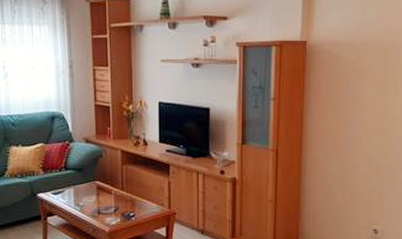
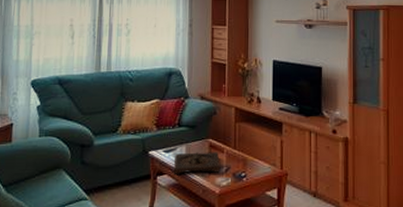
wooden tray: none [62,193,110,216] -> present [173,152,221,176]

